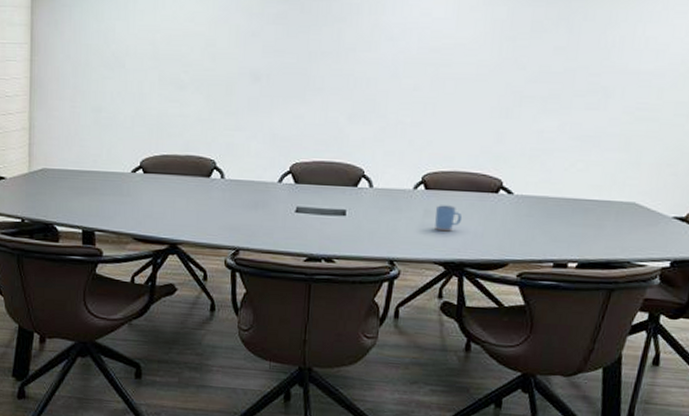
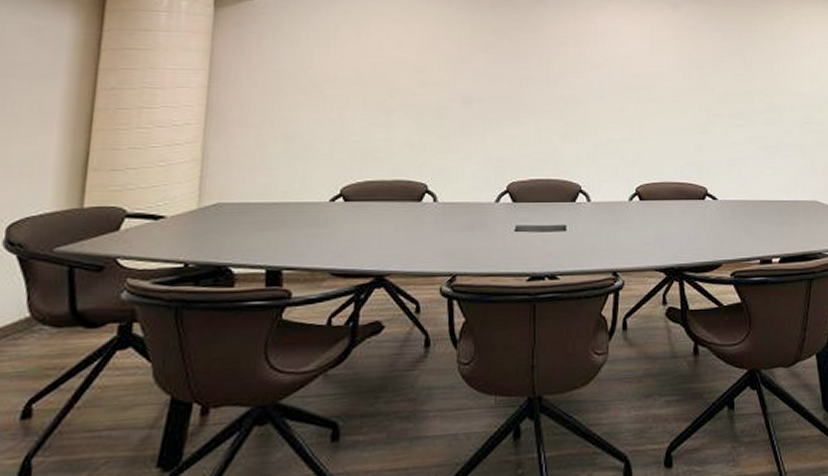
mug: present [435,205,463,232] -> none [652,214,676,239]

